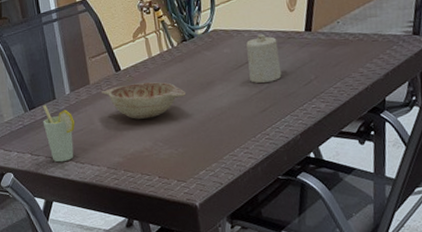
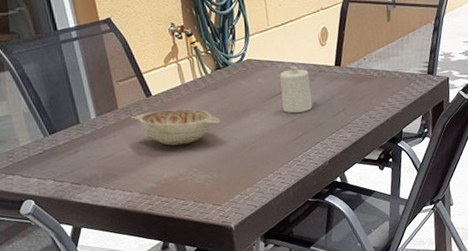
cup: present [42,105,76,162] -> none [65,129,104,189]

